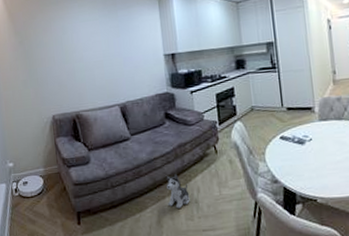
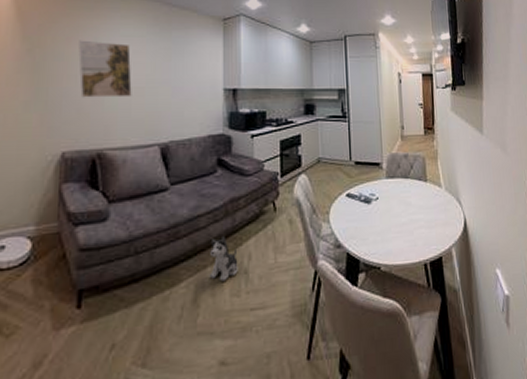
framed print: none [52,27,94,74] -> present [78,40,132,98]

